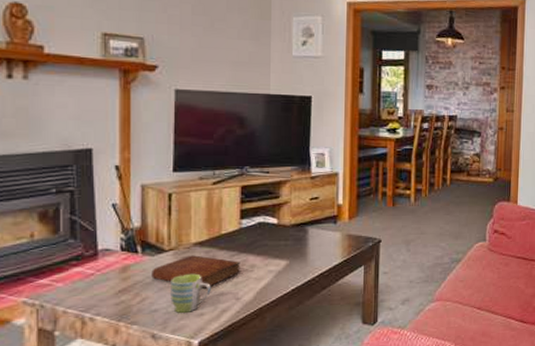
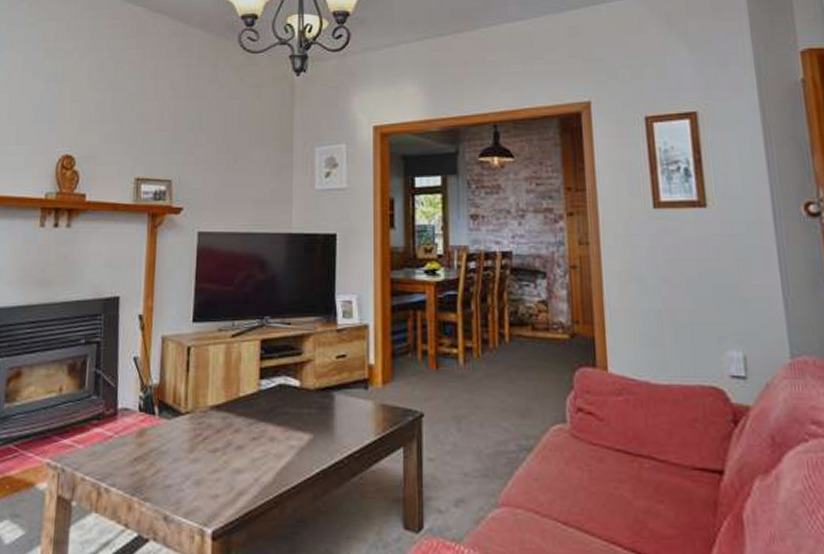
bible: present [151,255,240,288] -> none [167,421,259,463]
mug: present [170,273,211,313] -> none [185,443,227,492]

